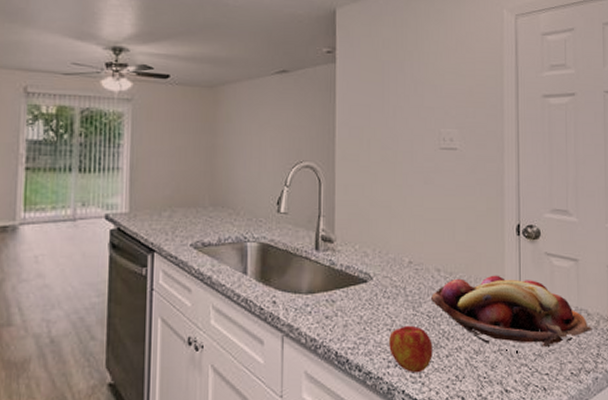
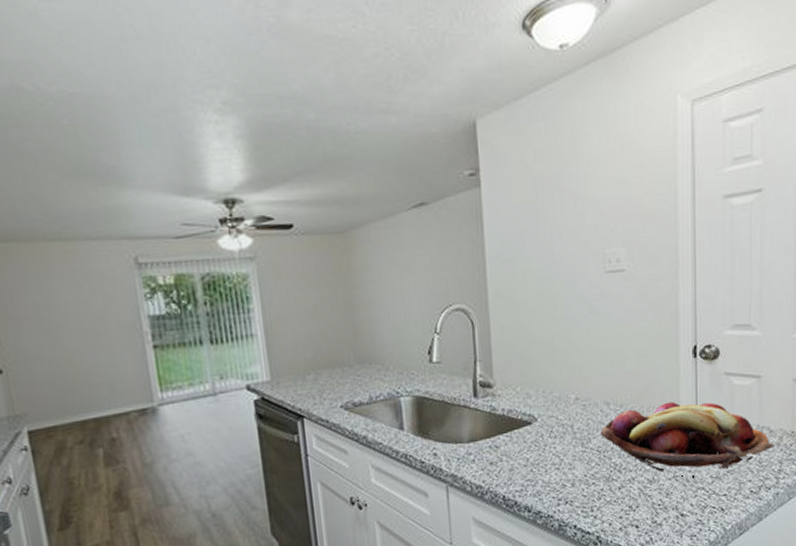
apple: present [389,325,433,373] -> none [558,462,604,508]

